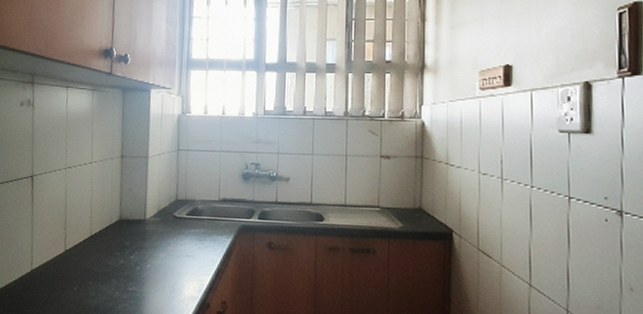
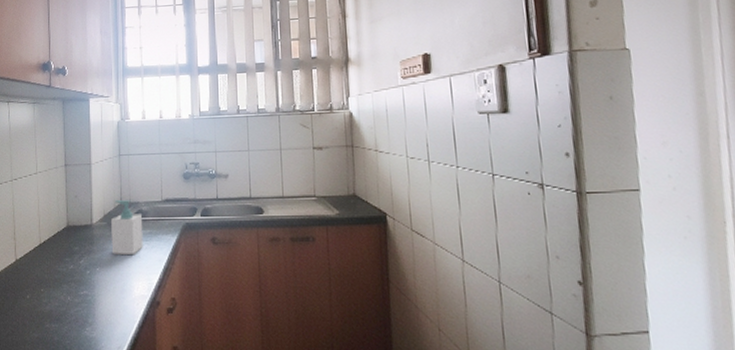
soap bottle: none [163,196,198,253] -> present [111,200,143,254]

